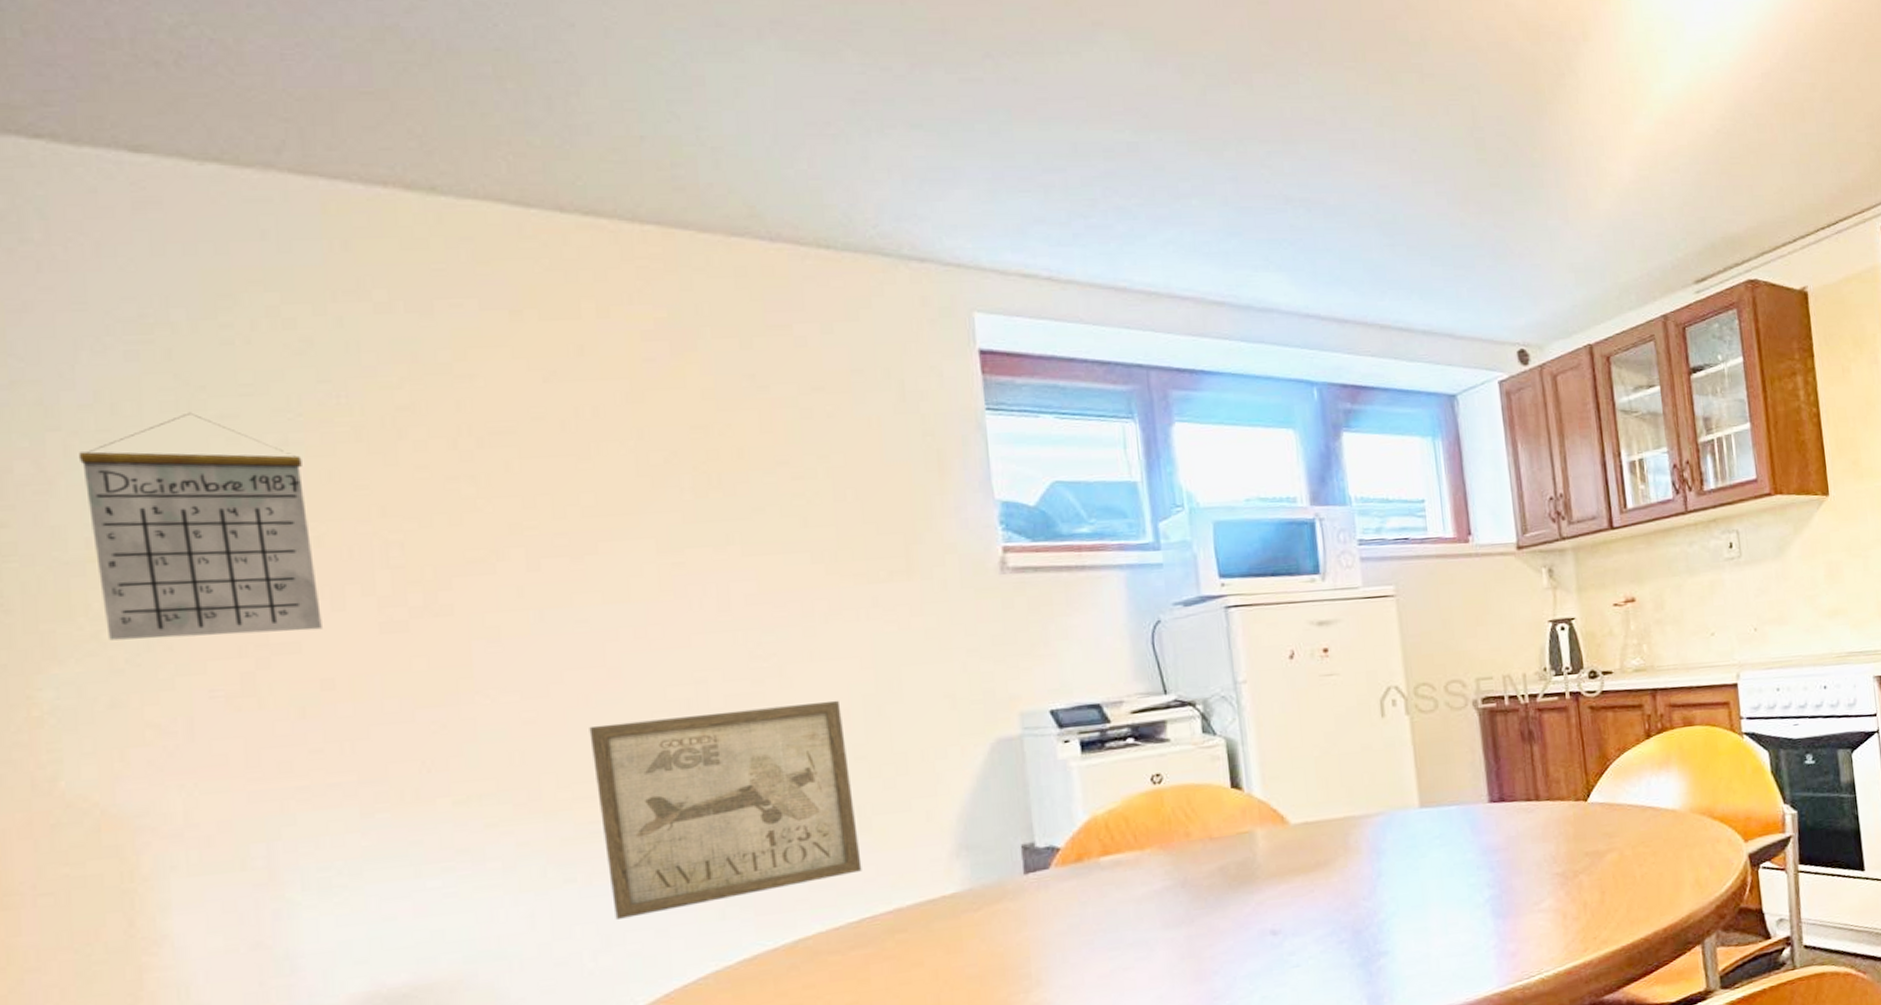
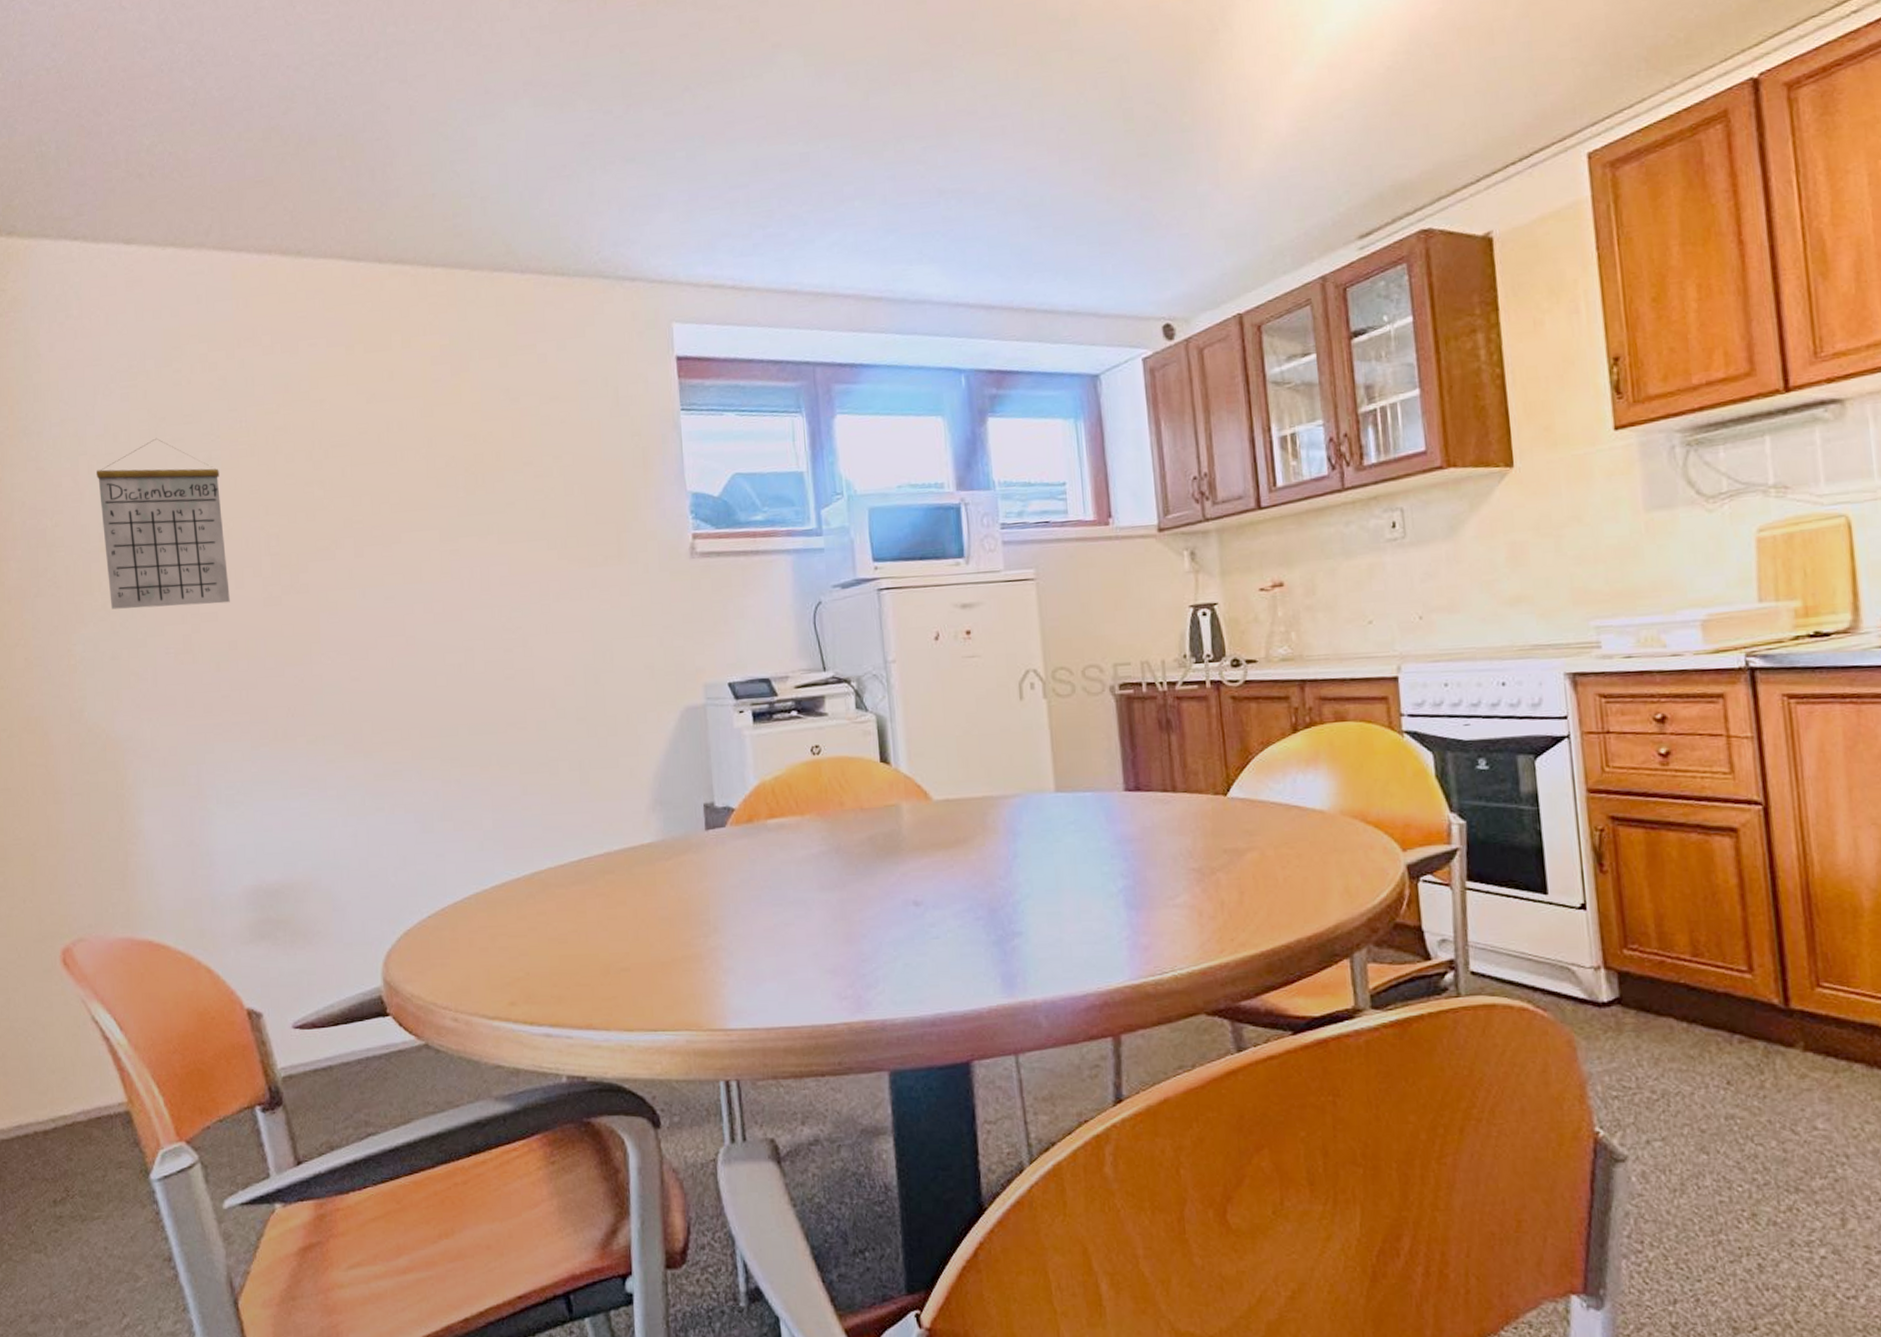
wall art: present [589,700,862,919] -> none [394,668,582,844]

